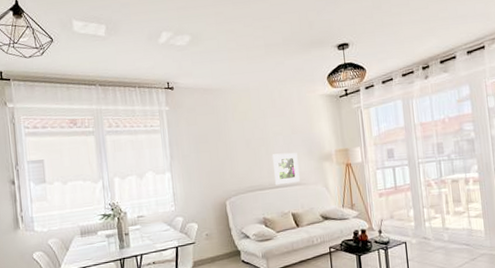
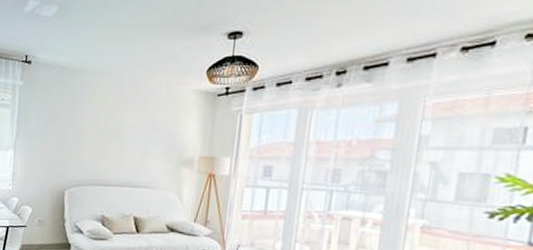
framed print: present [273,152,300,185] -> none [122,149,153,185]

